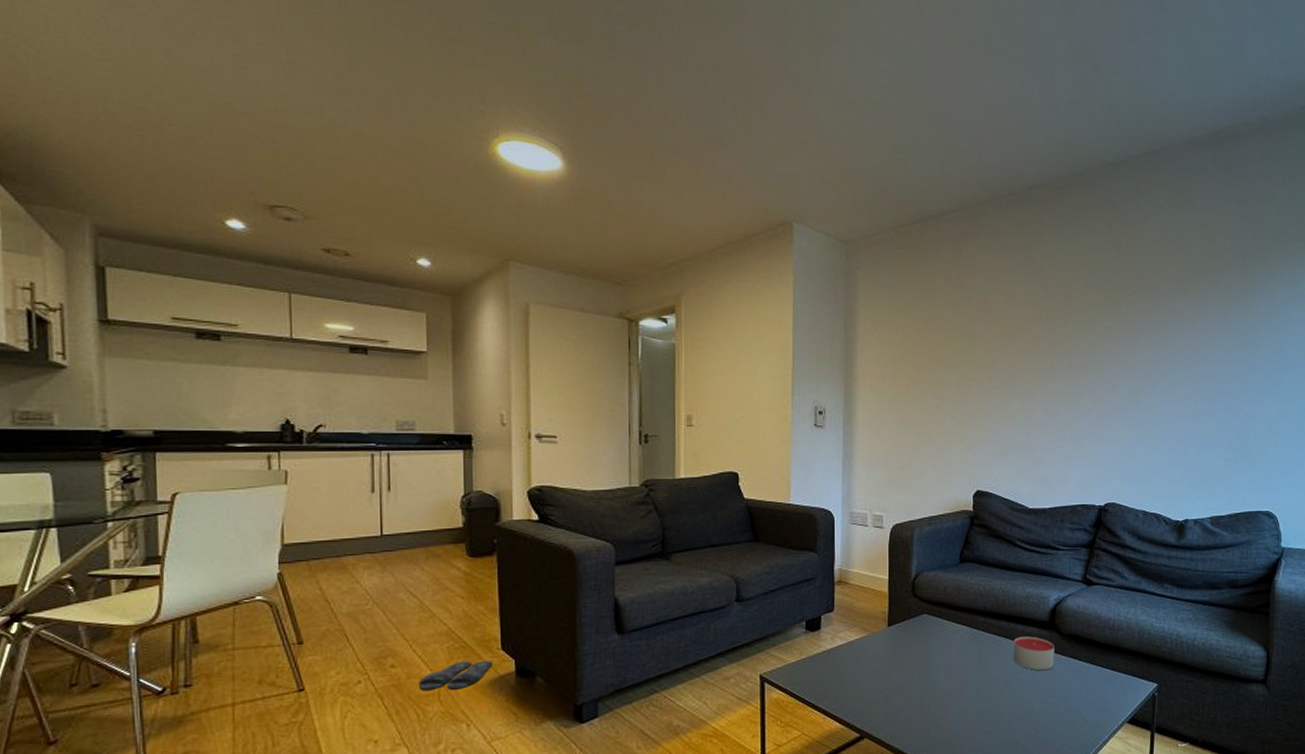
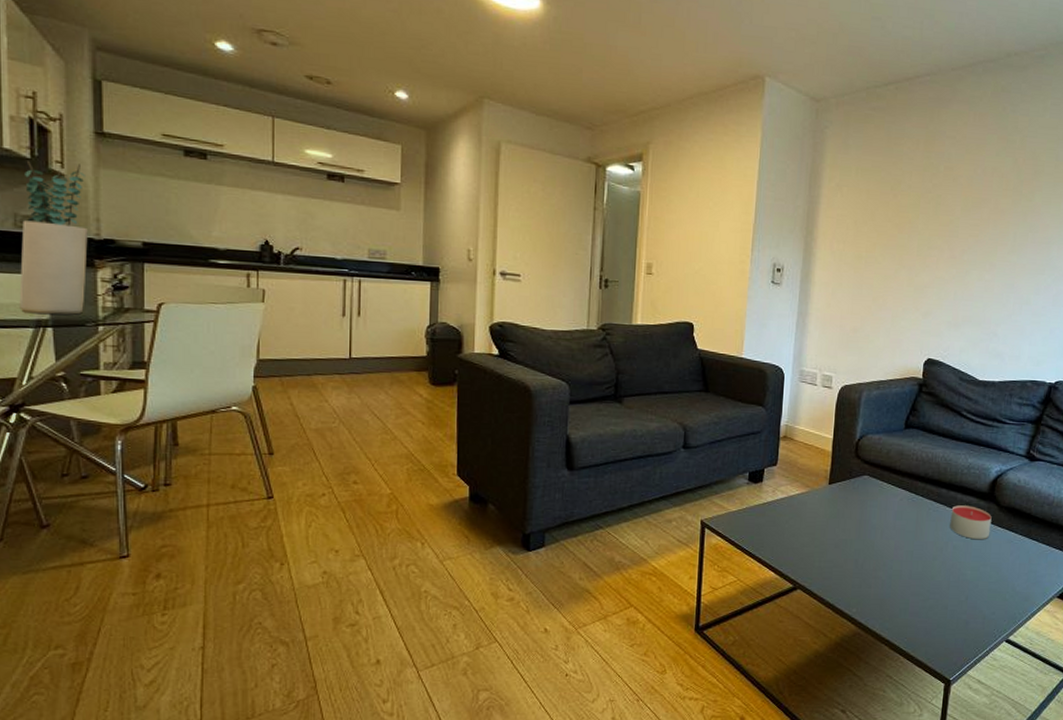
vase: none [19,353,94,513] -> present [19,160,88,315]
slippers: present [419,661,492,691] -> none [379,483,448,509]

